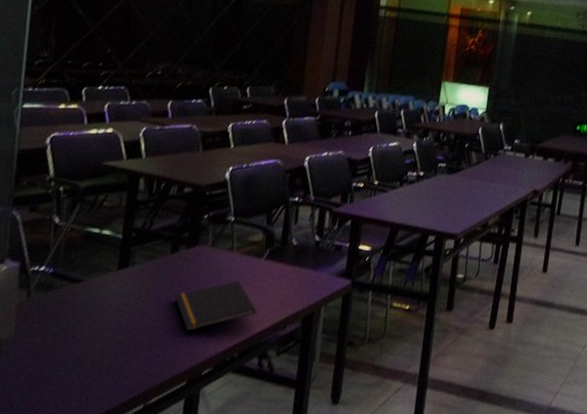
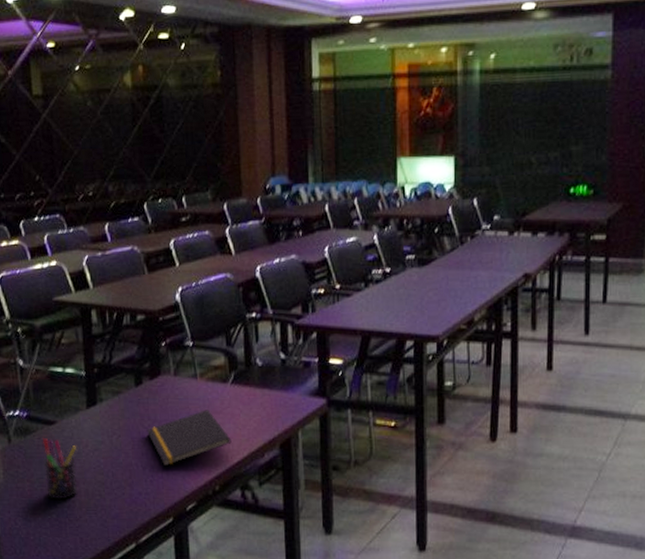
pen holder: none [60,295,99,358] -> present [42,438,78,500]

